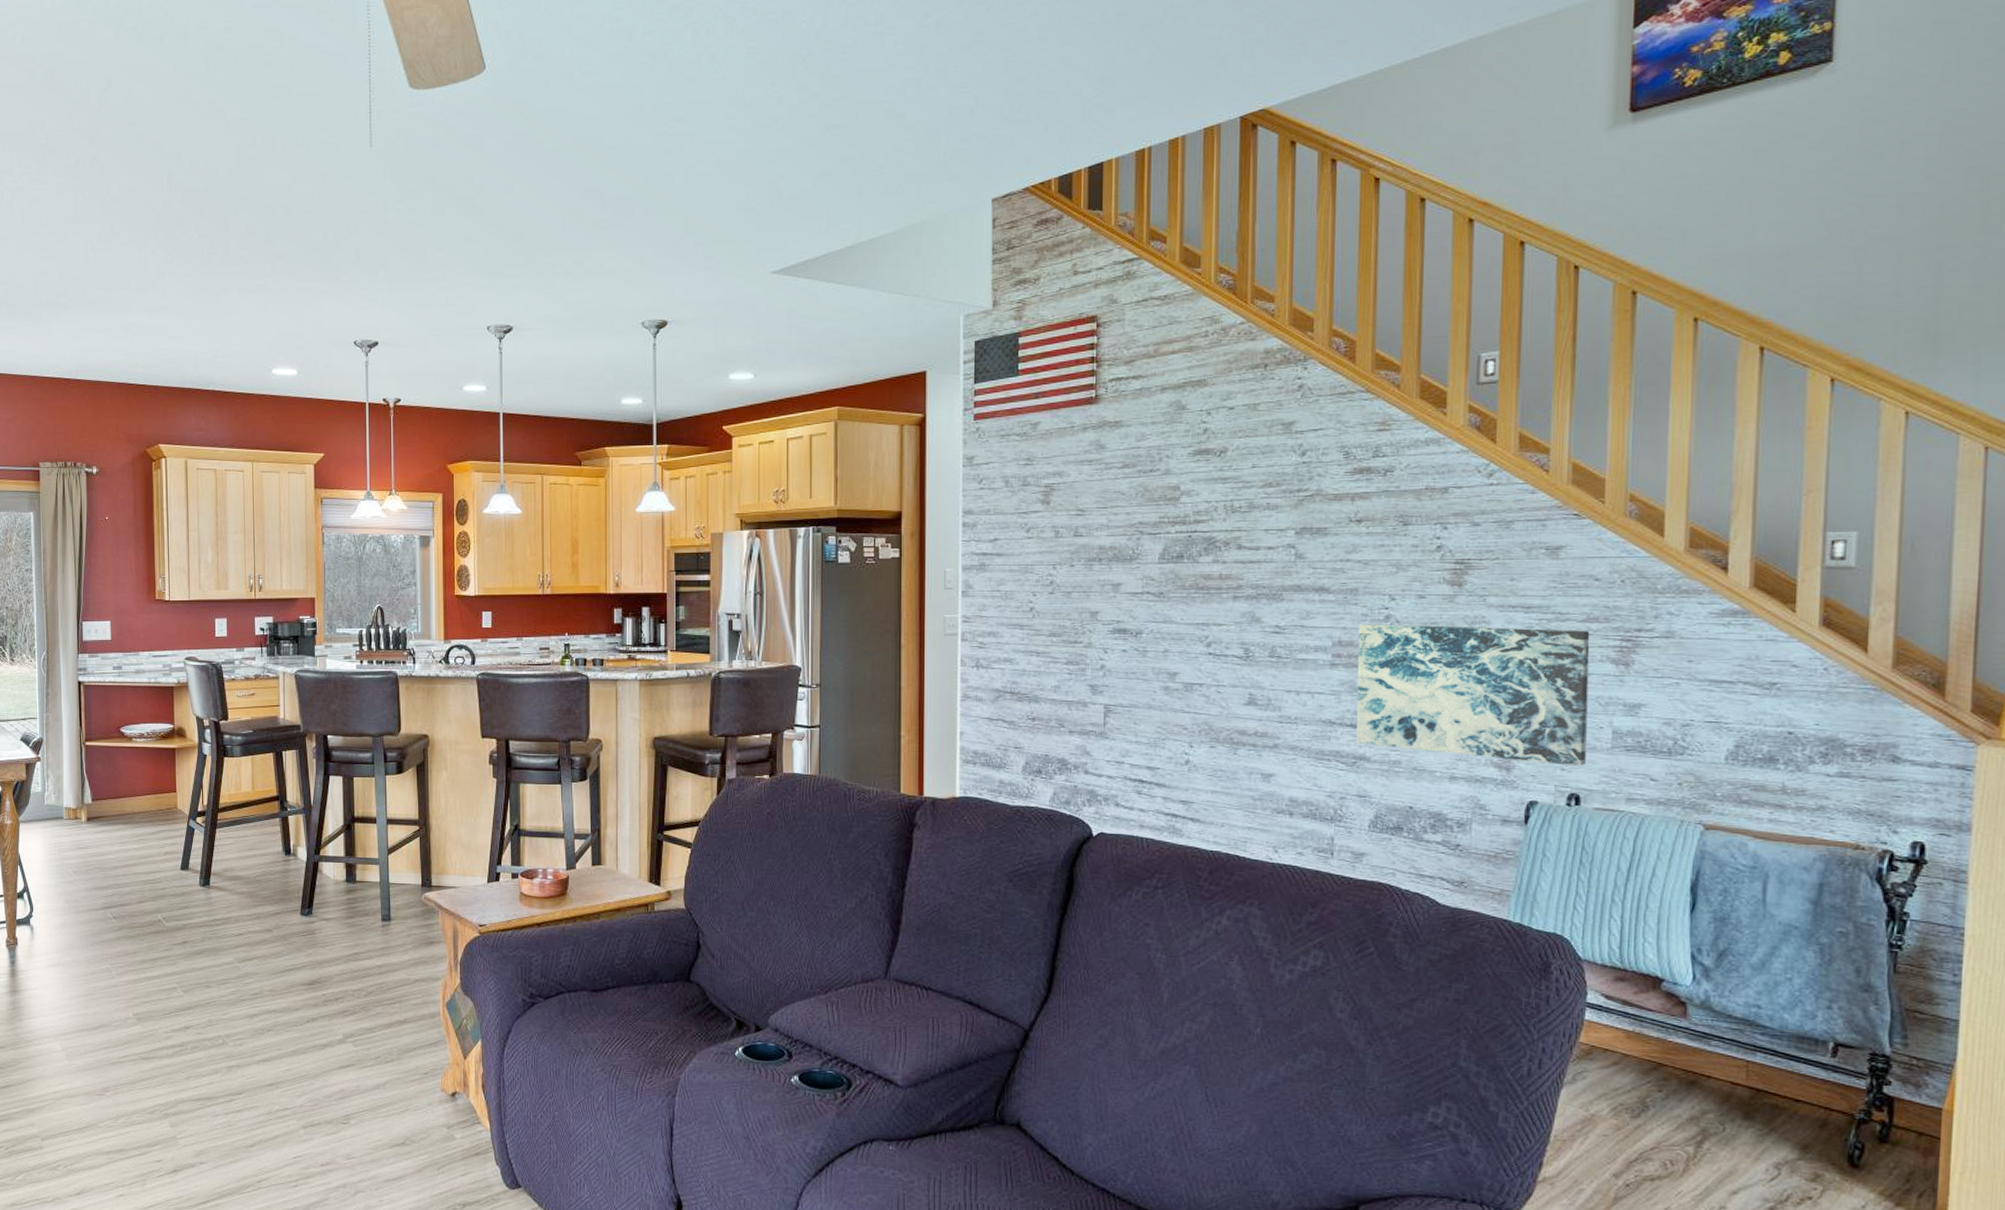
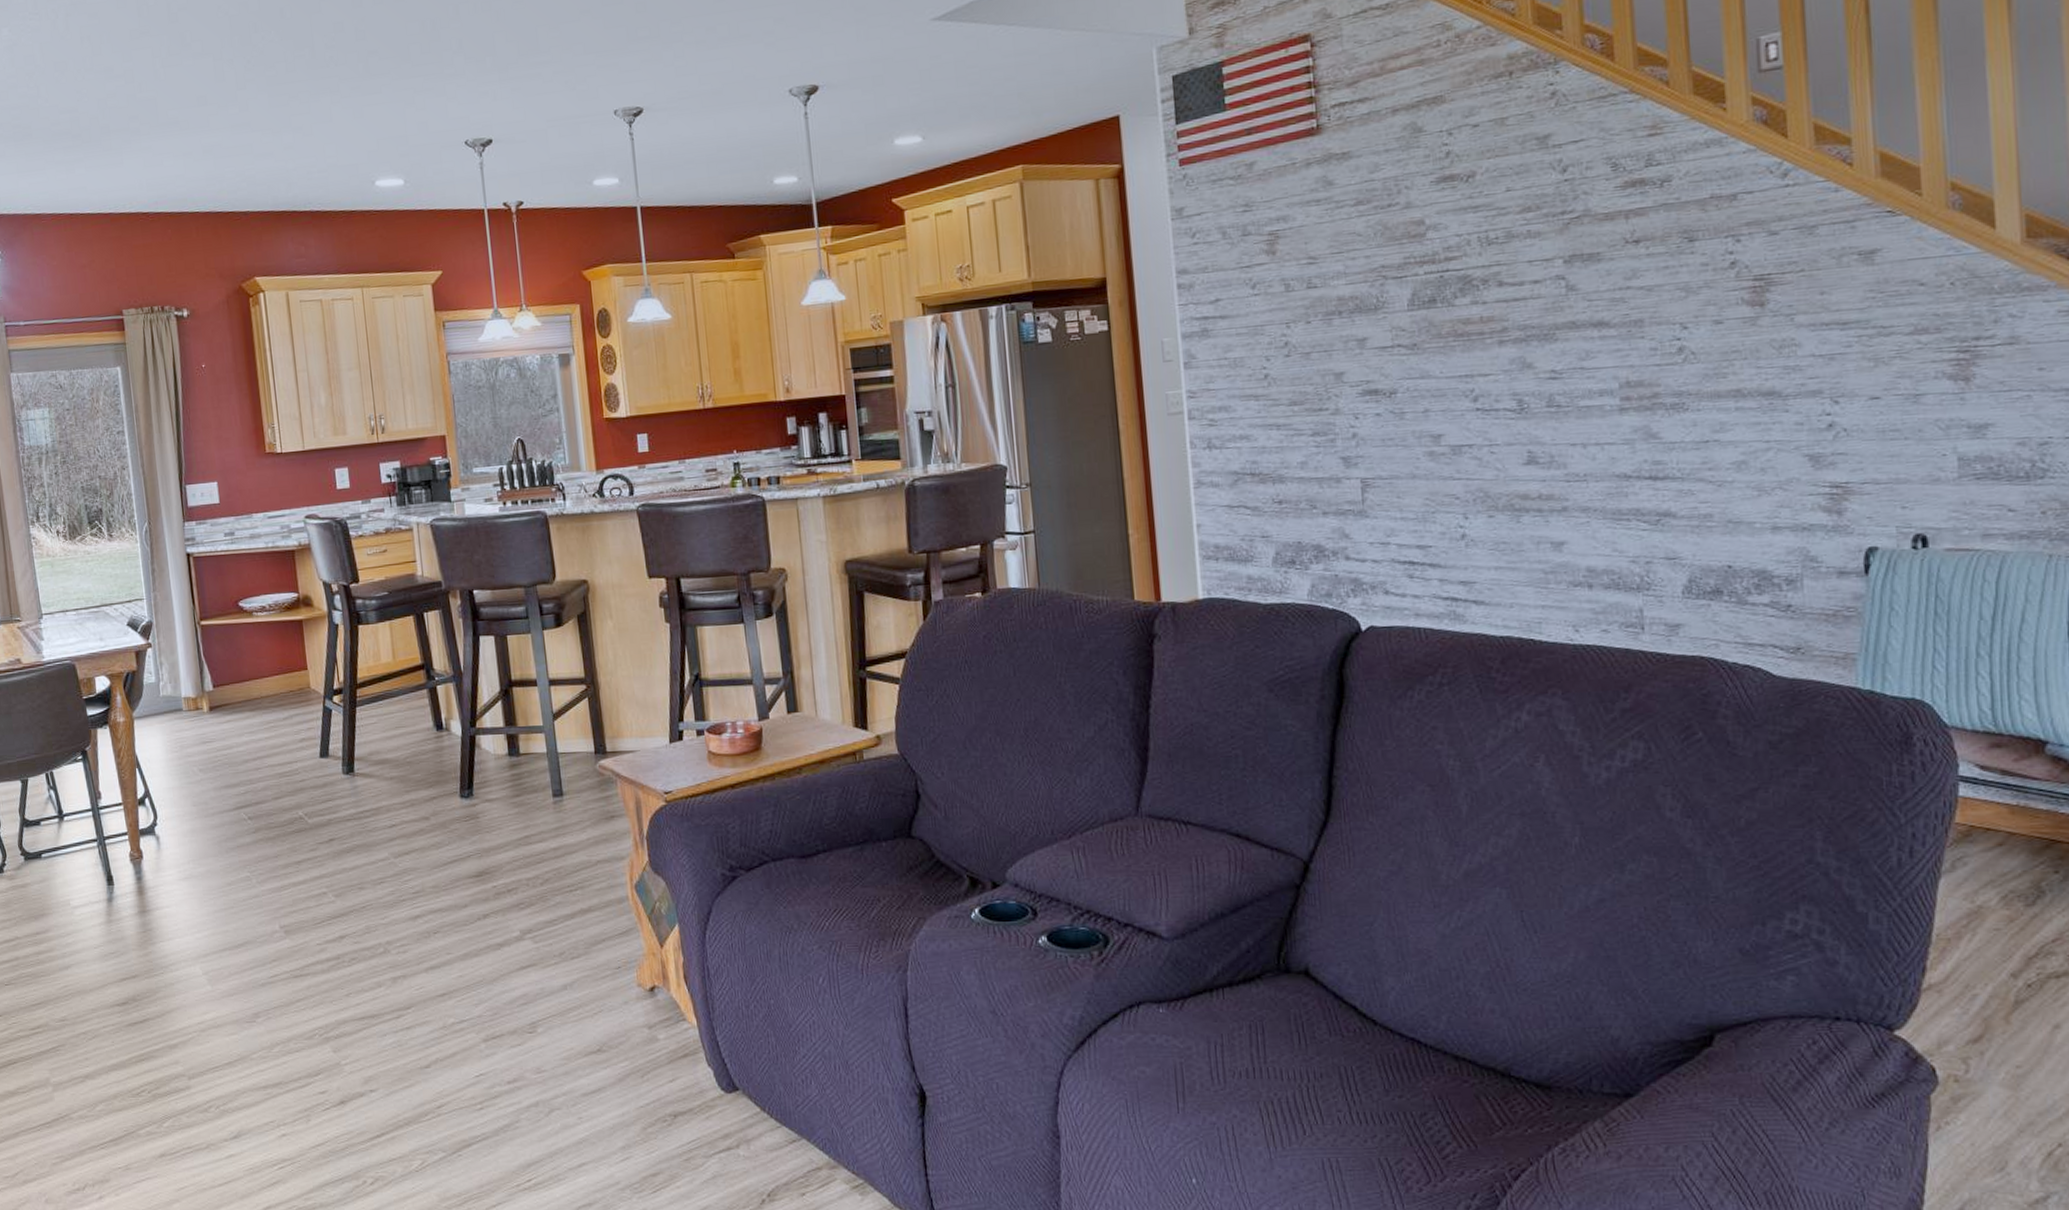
wall art: present [1356,624,1590,766] -> none [1647,344,1930,503]

